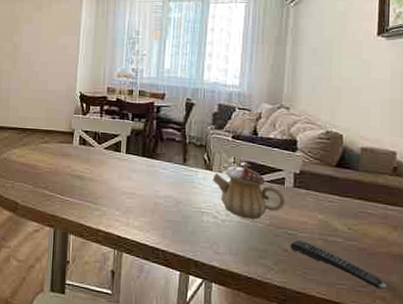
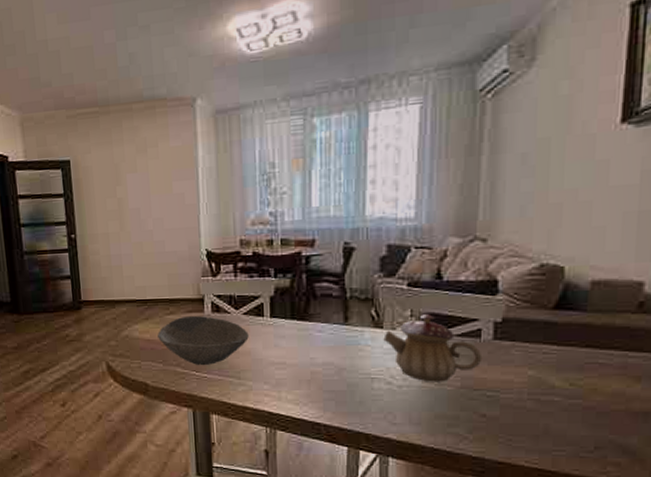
bowl: none [32,145,107,190] -> present [158,315,249,365]
remote control: present [290,239,388,290] -> none [490,402,624,454]

